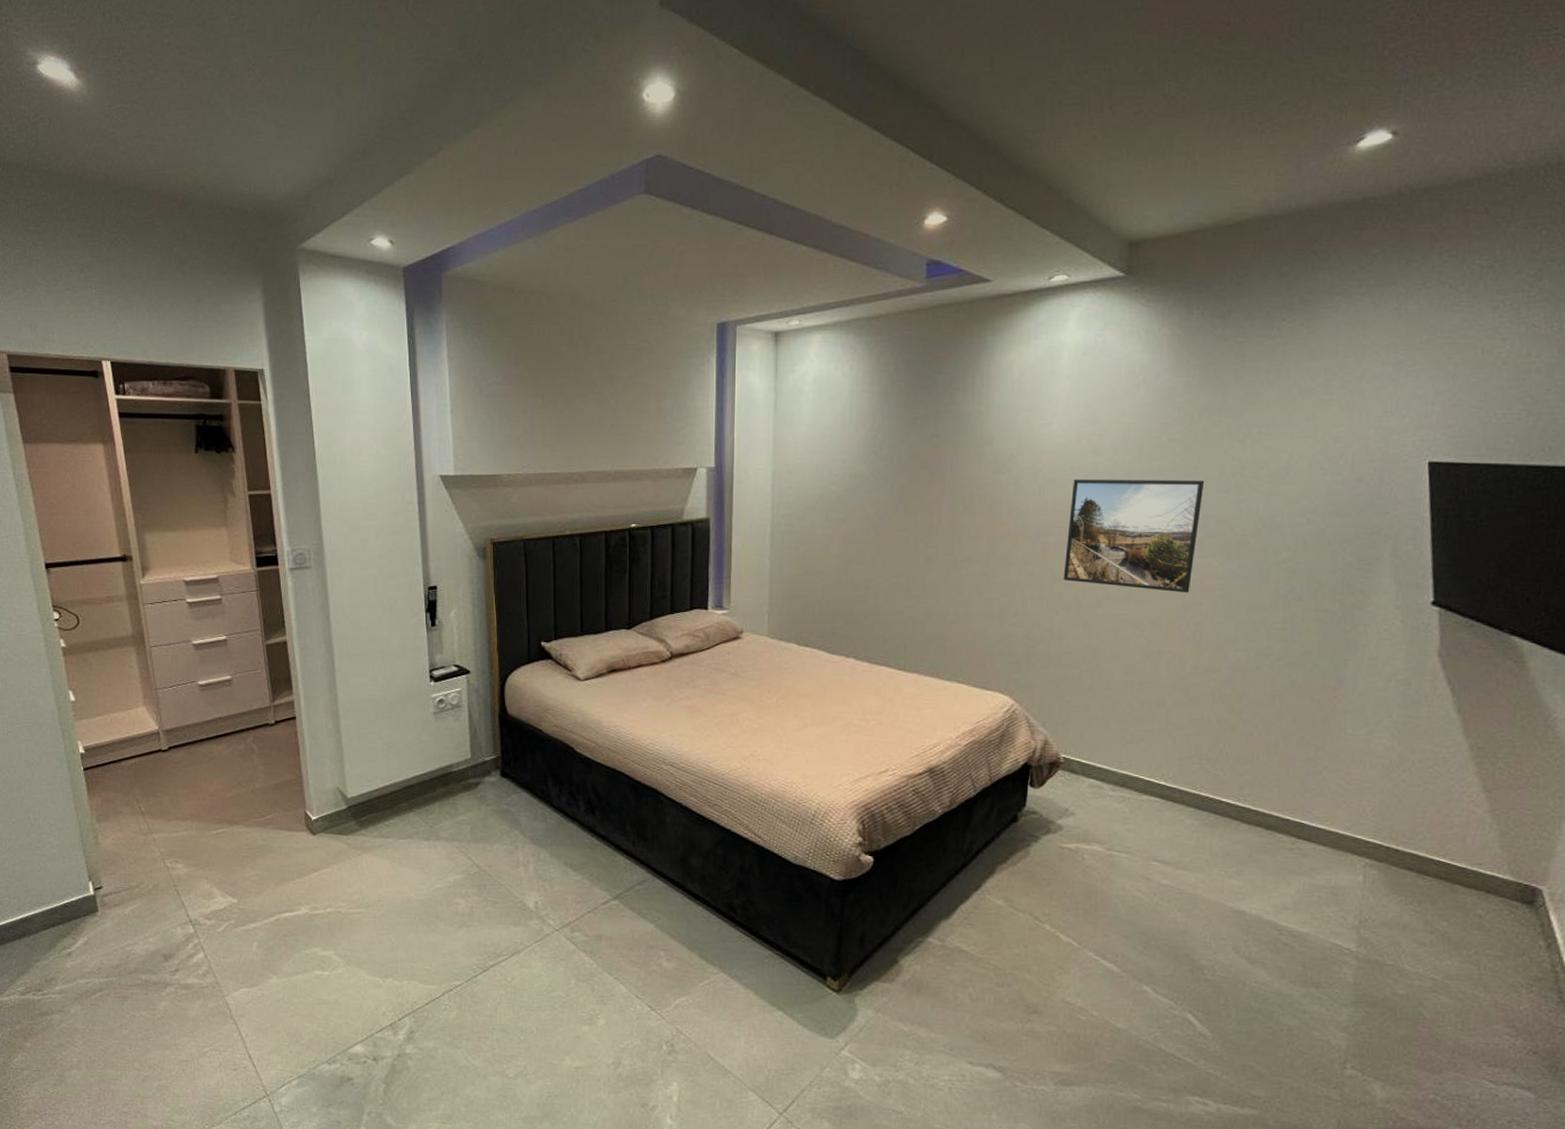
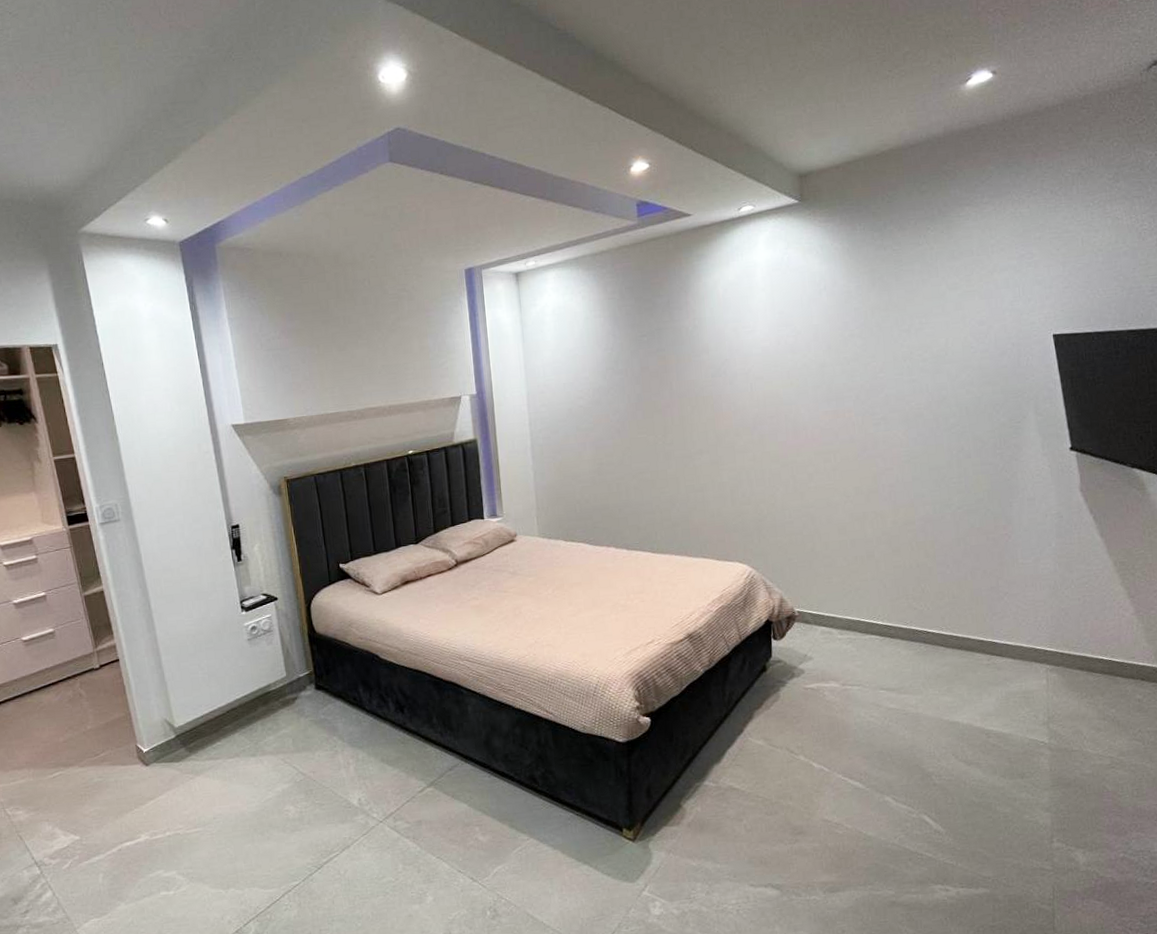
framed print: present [1063,479,1205,593] -> none [778,366,883,462]

